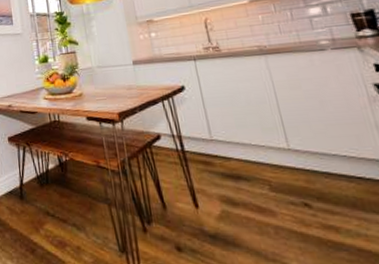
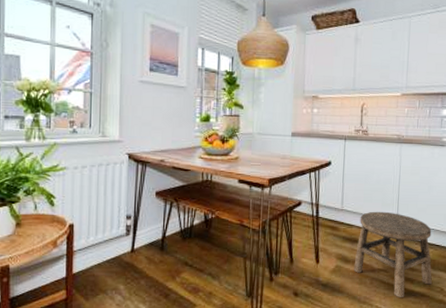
stool: none [237,137,369,253] -> present [354,211,432,297]

